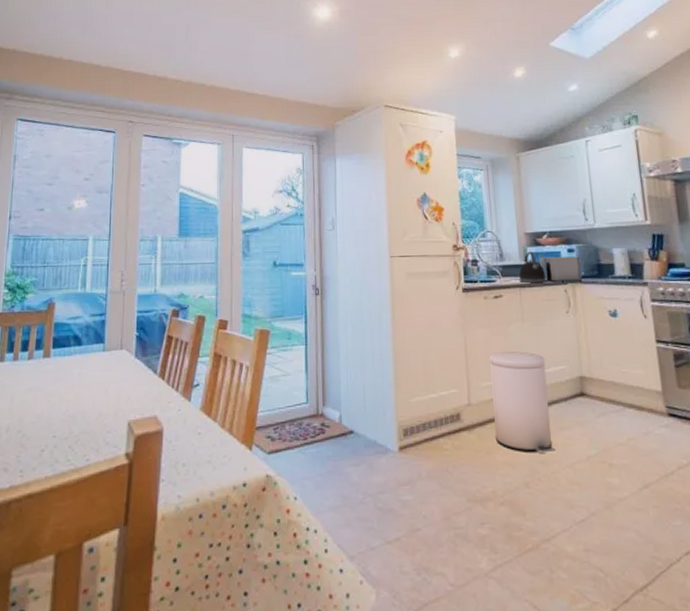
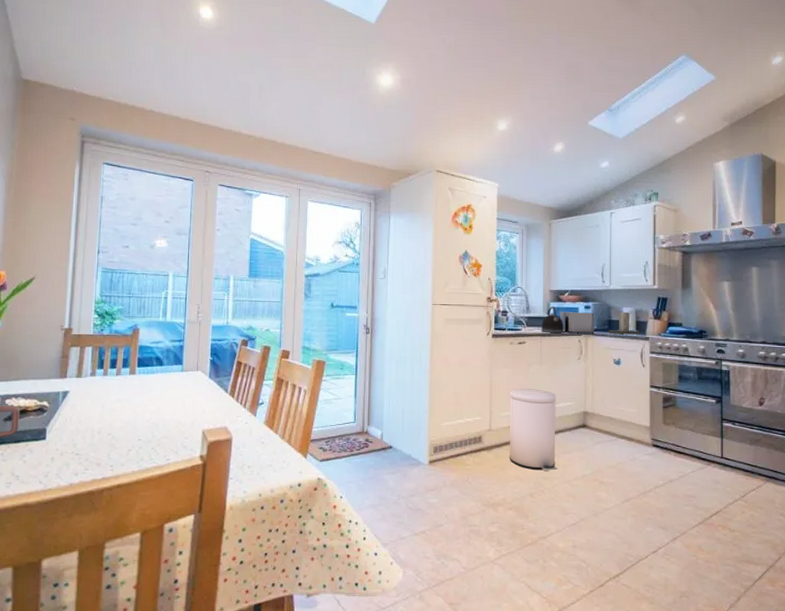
paper towel roll: none [599,253,636,281] -> present [608,312,640,335]

